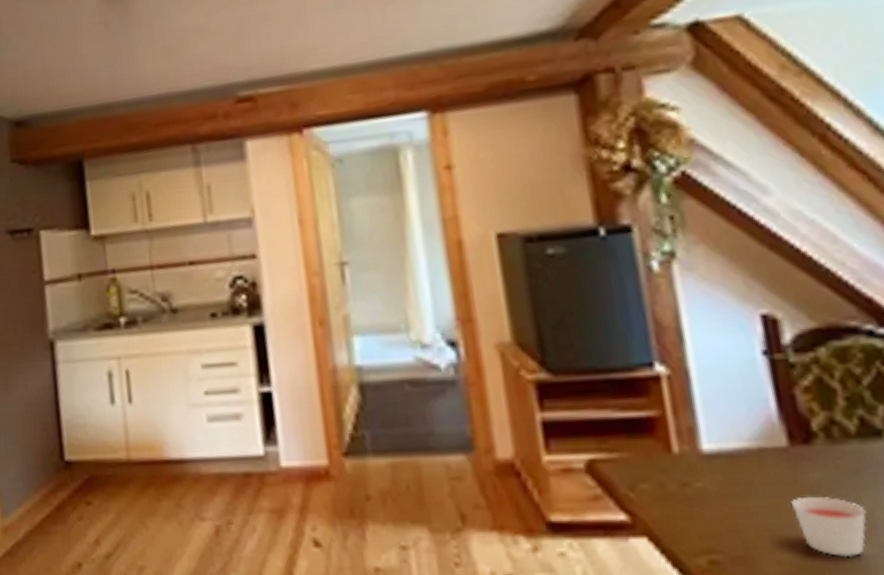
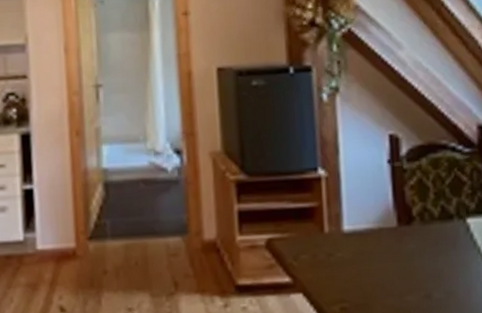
candle: present [792,497,867,558] -> none [396,261,439,301]

